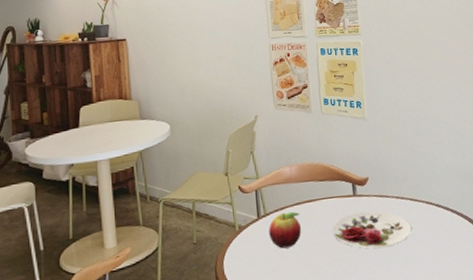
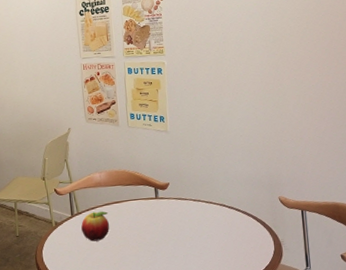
plate: present [332,211,412,249] -> none [136,211,206,243]

